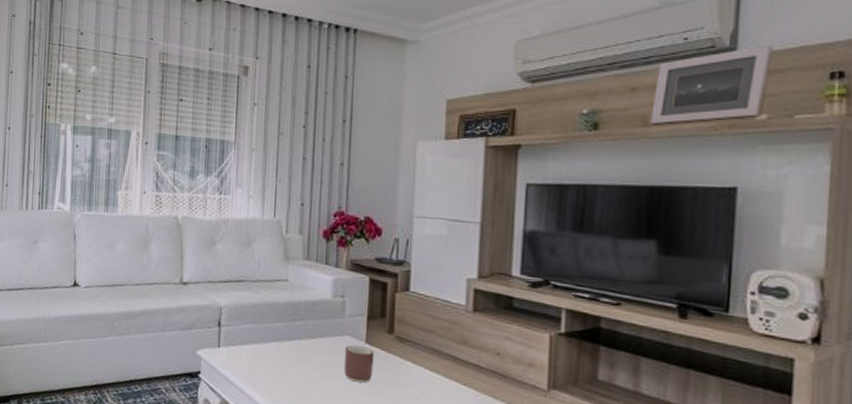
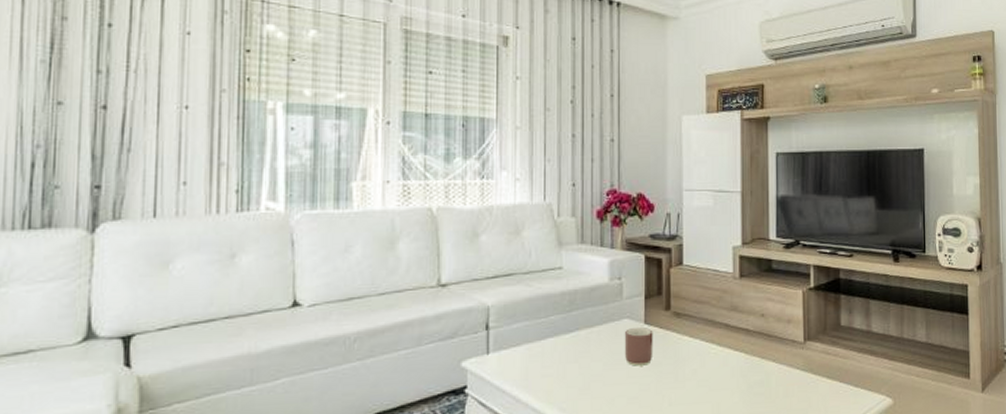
picture frame: present [649,44,773,125] -> none [863,33,938,98]

